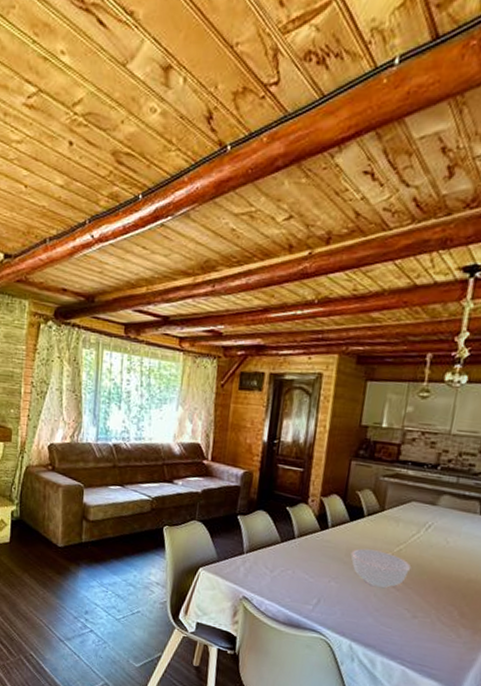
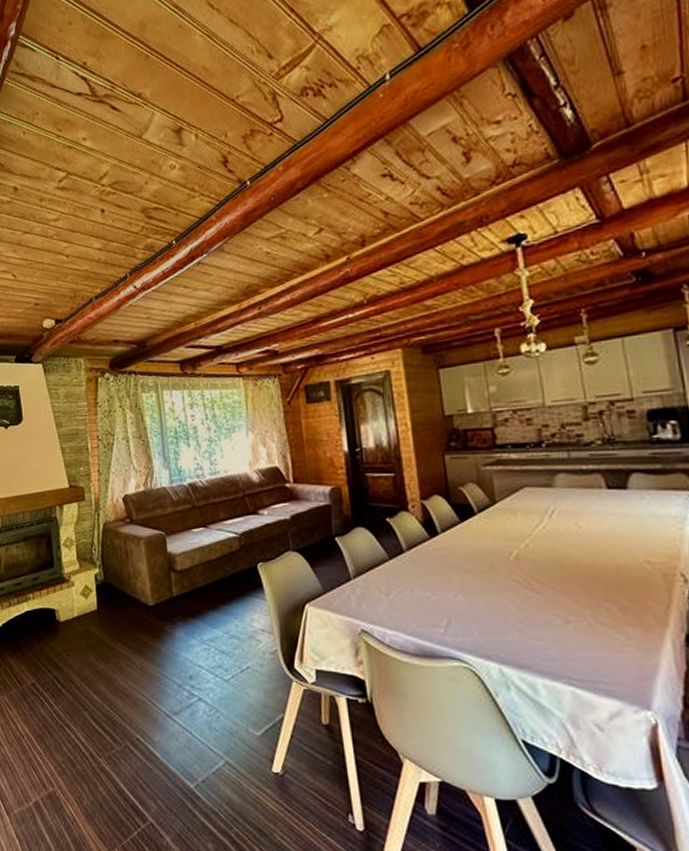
bowl: present [351,548,412,589] -> none [471,550,546,594]

